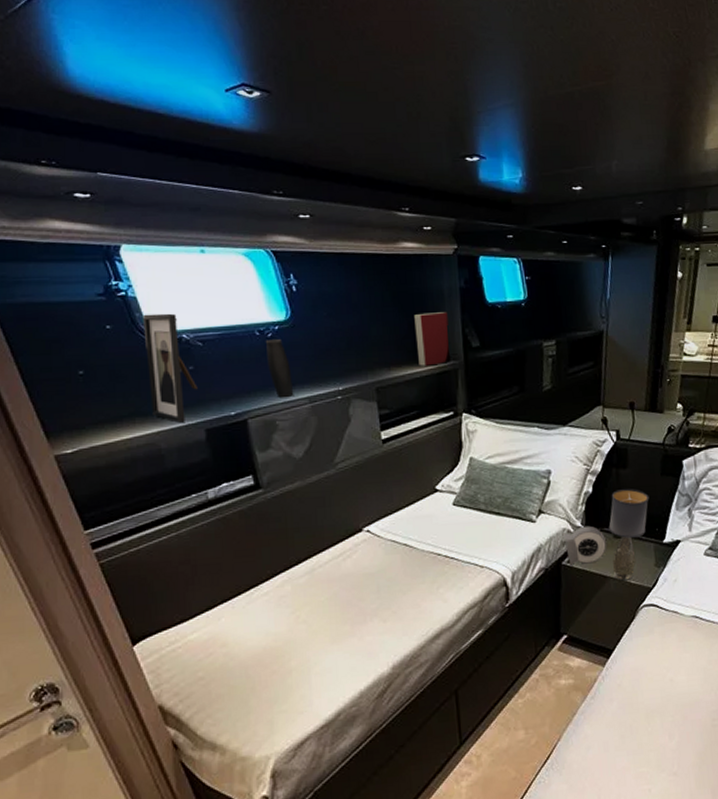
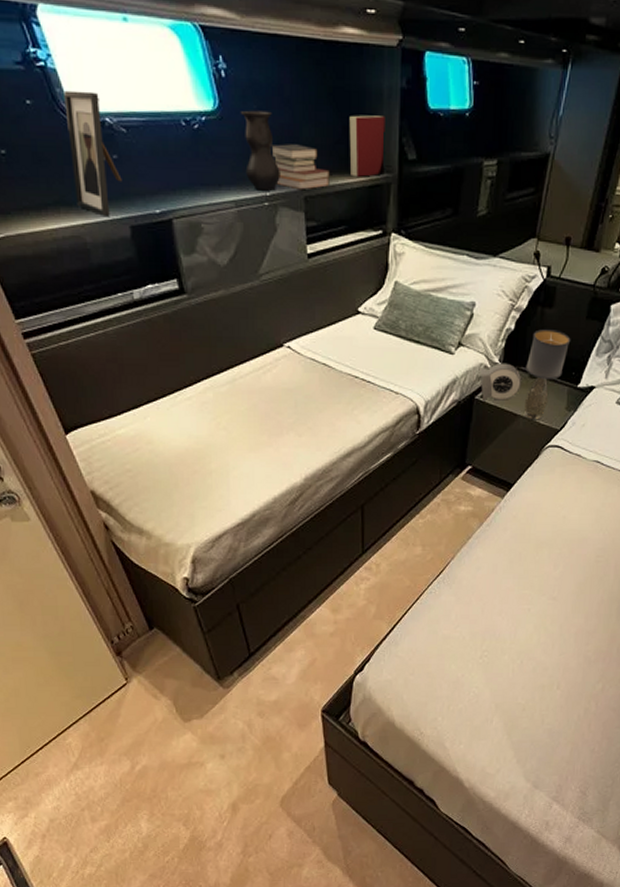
vase: present [266,339,293,397] -> none [192,132,219,198]
vase: none [311,316,352,386] -> present [240,110,280,191]
books: none [343,342,400,383] -> present [272,144,330,190]

